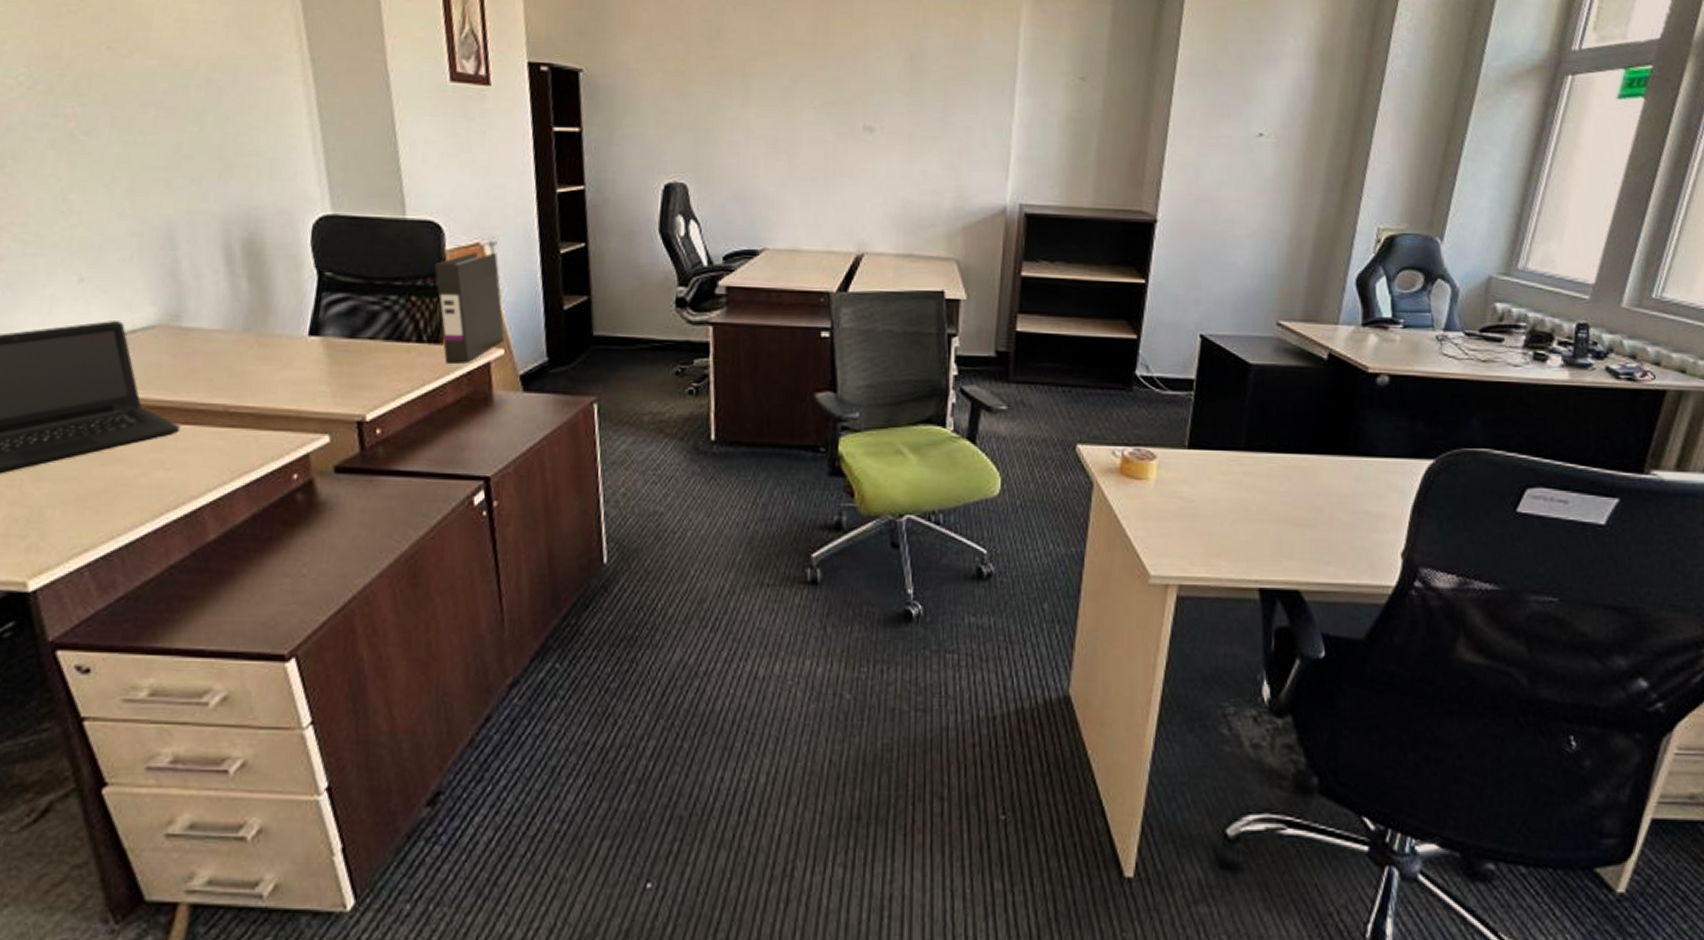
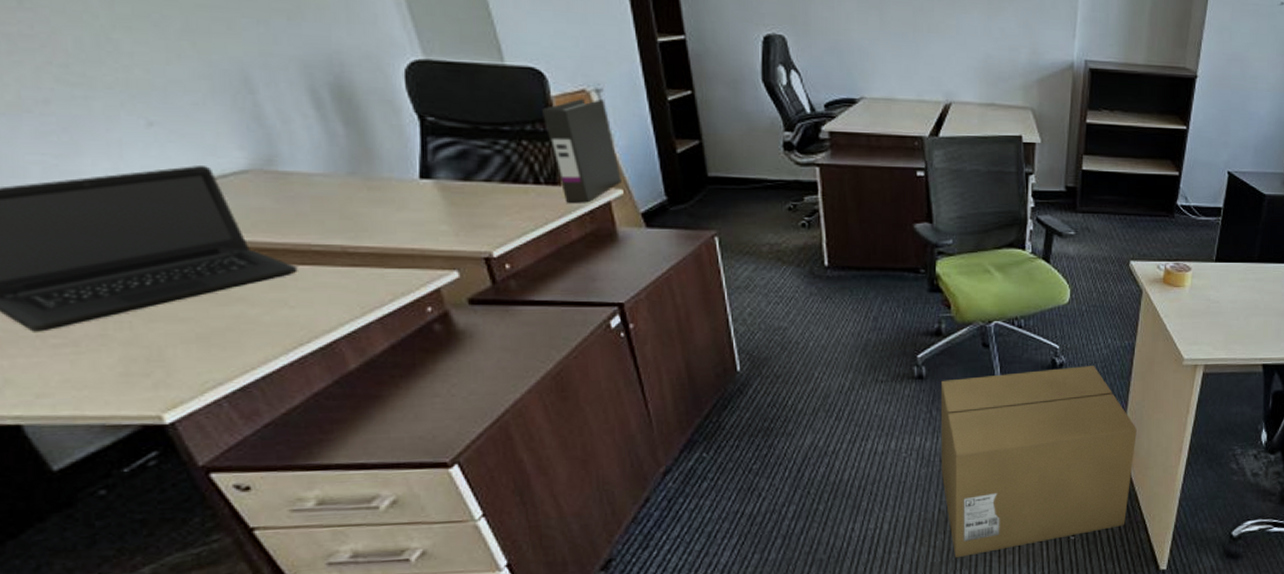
box: none [834,578,1088,832] -> present [940,366,1137,559]

